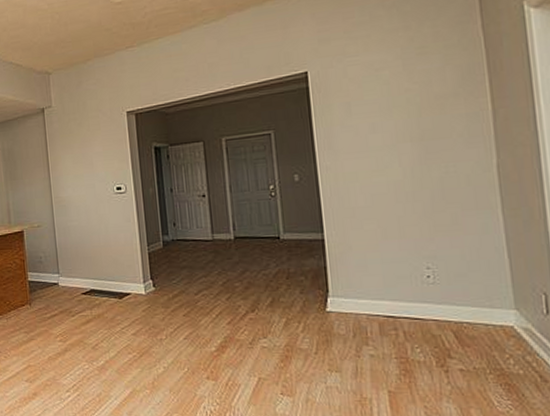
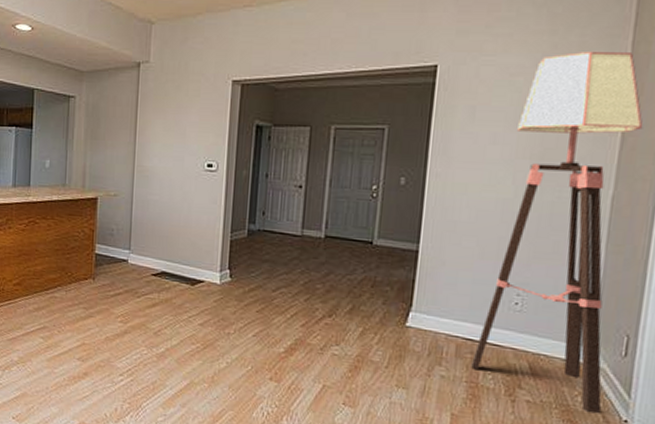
floor lamp: none [393,34,537,374] -> present [471,50,644,414]

